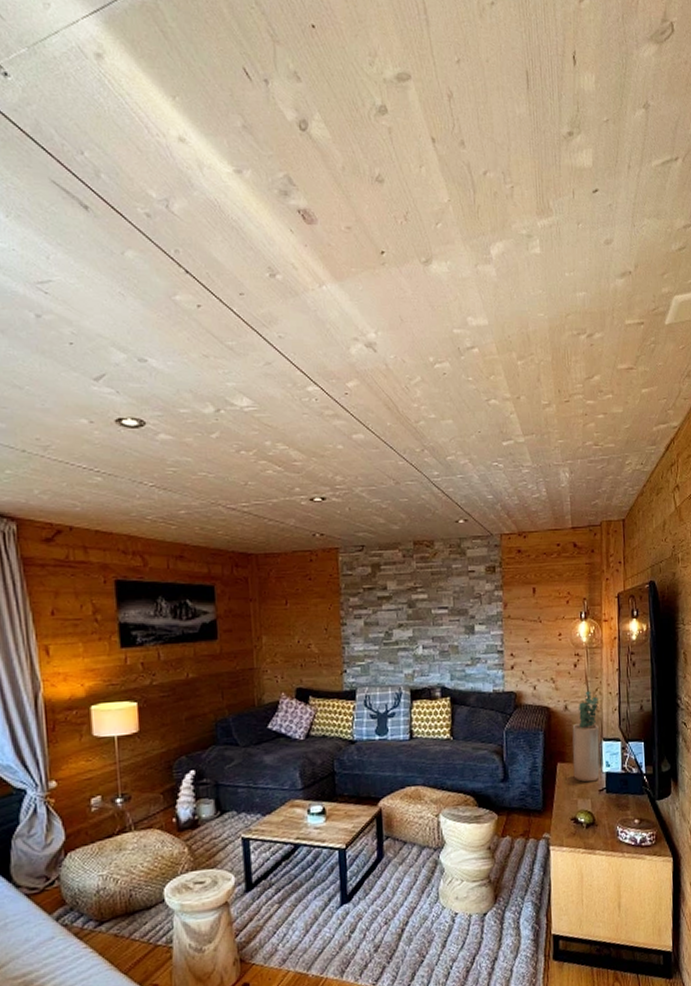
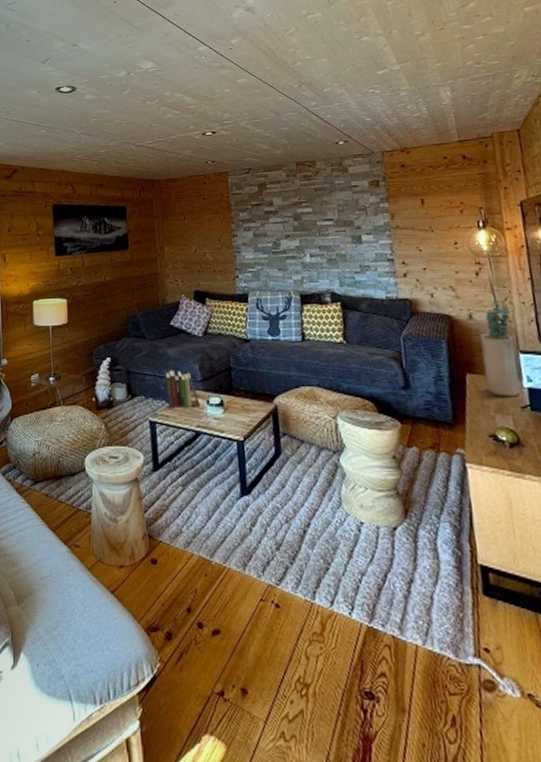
books: none [261,779,300,823] -> present [165,370,200,409]

